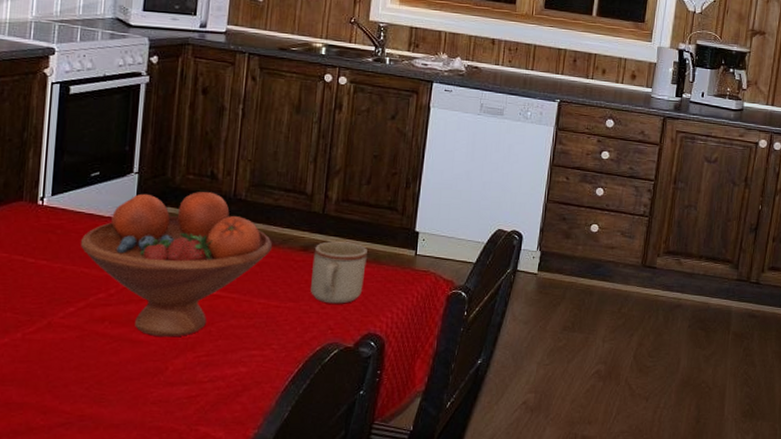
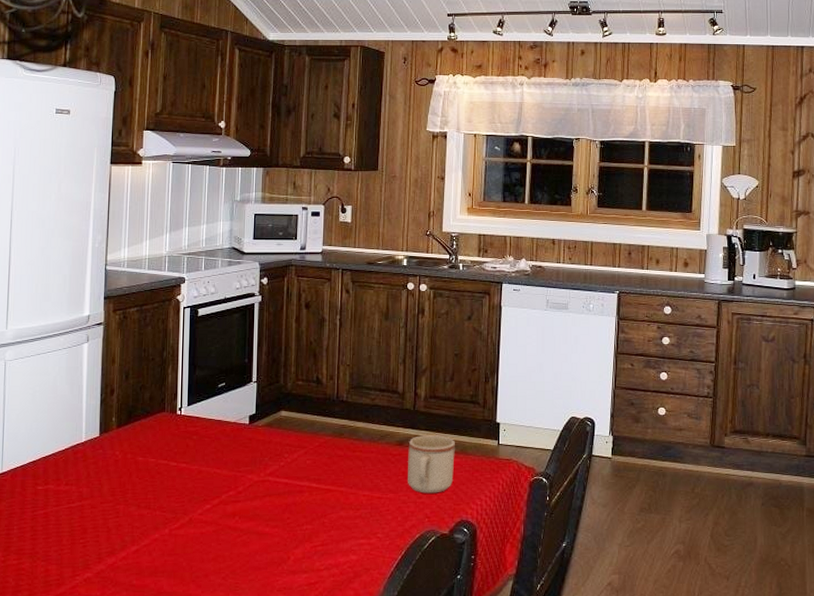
fruit bowl: present [81,192,273,337] -> none [213,396,373,529]

